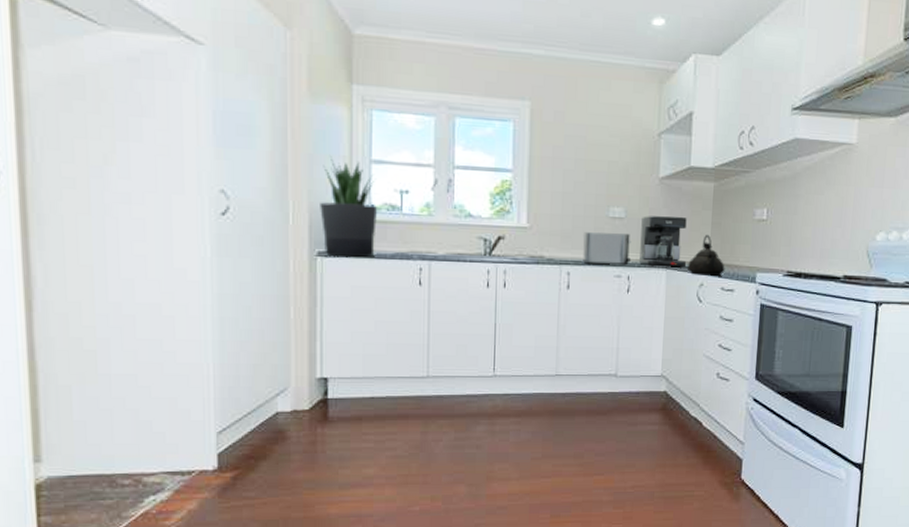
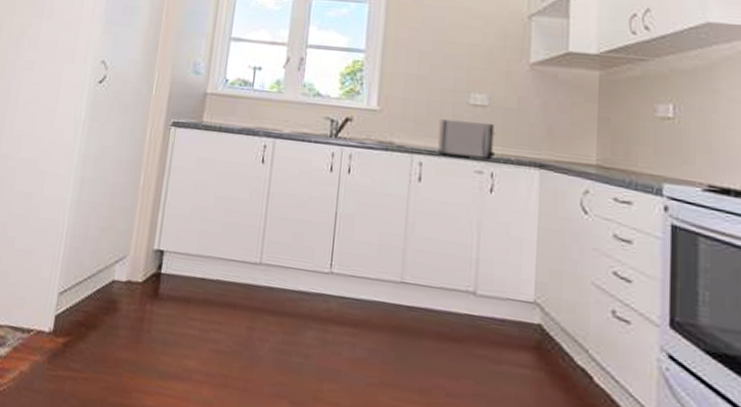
planter: present [320,156,378,258] -> none [178,33,232,131]
coffee maker: present [638,216,687,268] -> none [504,105,566,169]
teakettle: present [686,234,725,277] -> none [566,130,618,184]

